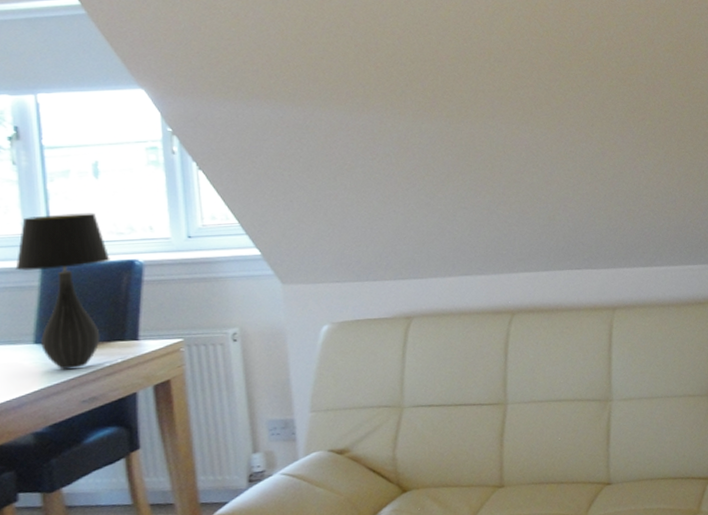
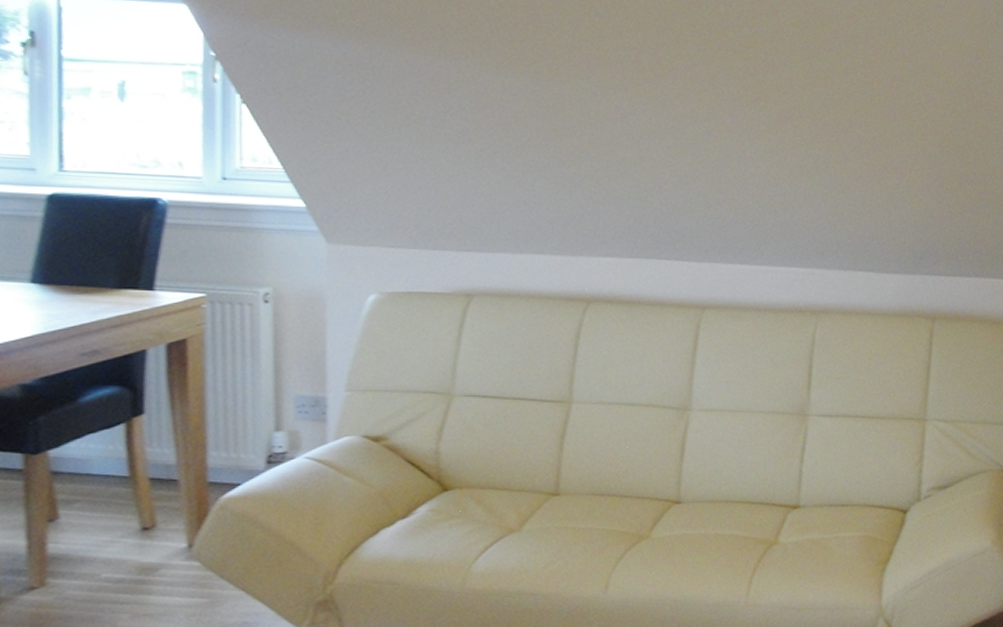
table lamp: present [15,213,110,370] -> none [16,137,129,316]

